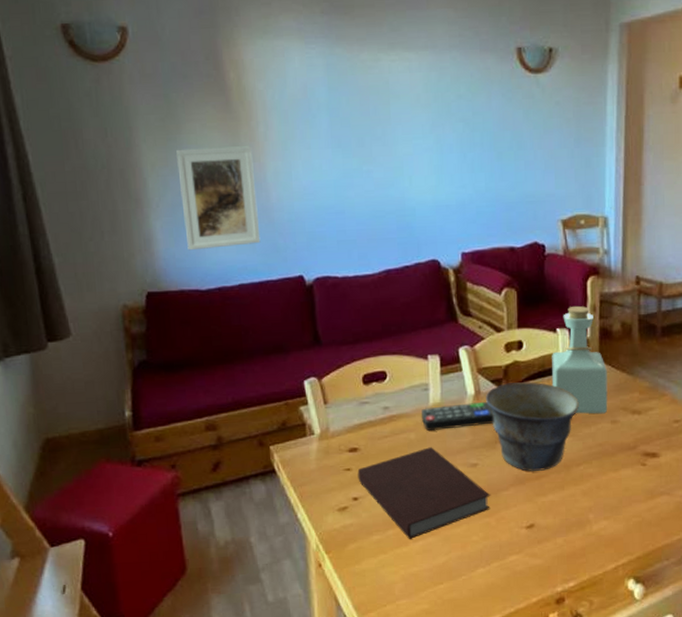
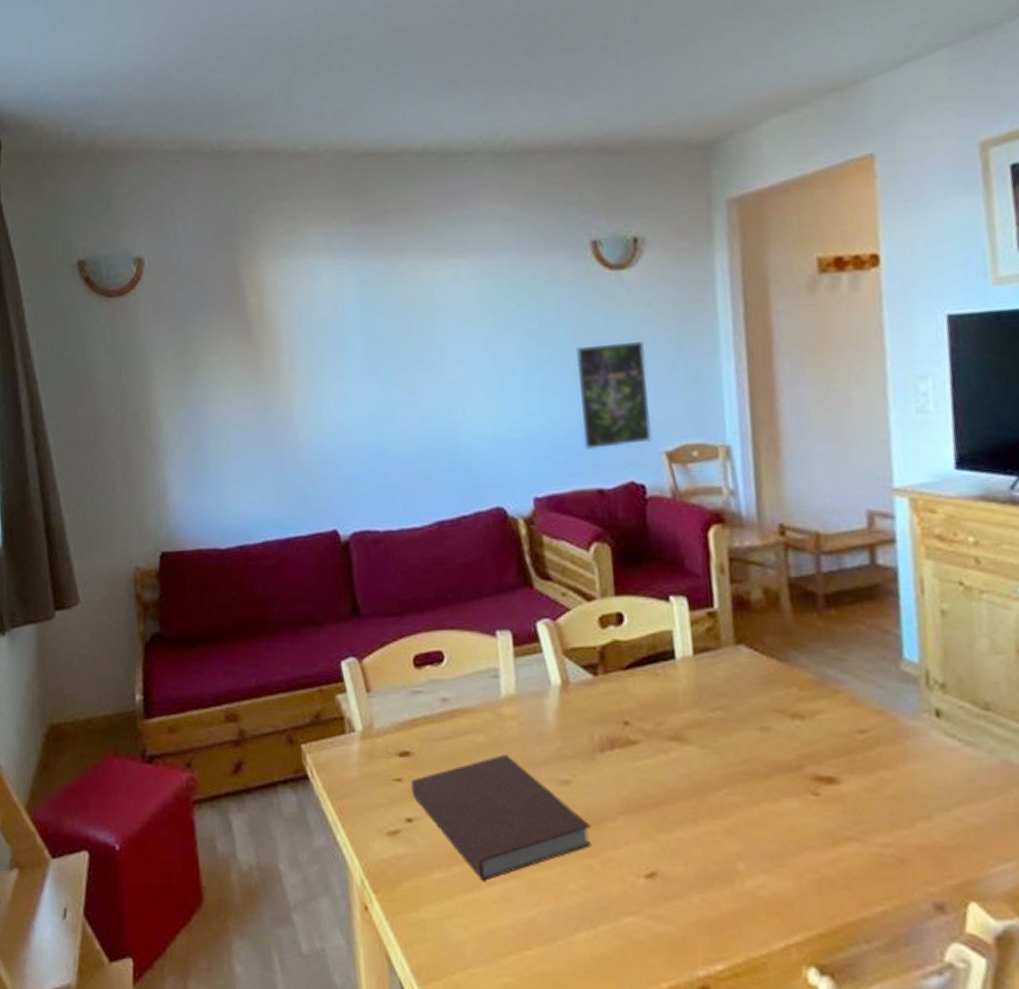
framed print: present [176,146,261,251] -> none [193,379,288,503]
remote control: present [422,401,494,432] -> none [491,694,591,733]
bowl: present [486,381,579,471] -> none [577,668,710,795]
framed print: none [500,133,553,216] -> present [576,342,652,449]
bottle: present [551,305,608,414] -> none [665,565,754,717]

